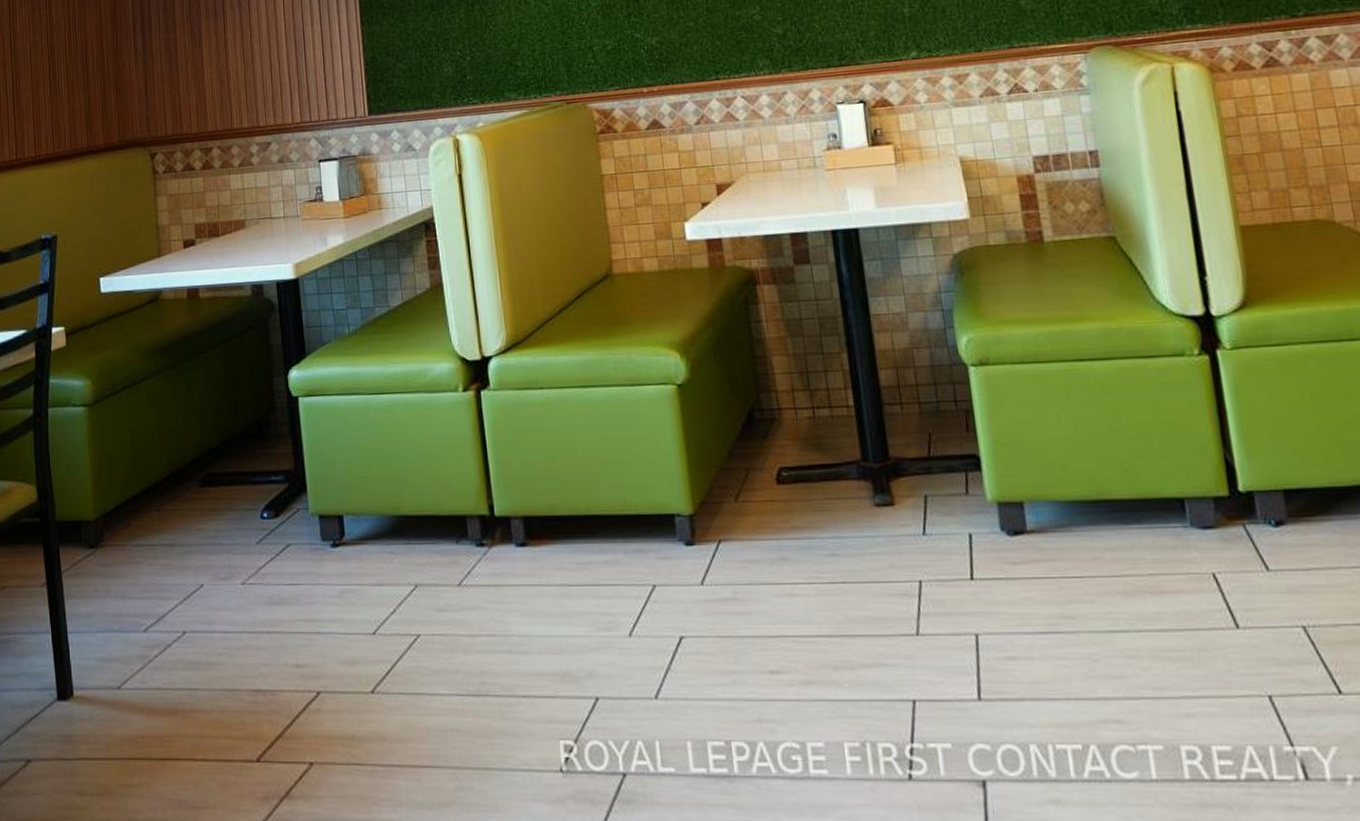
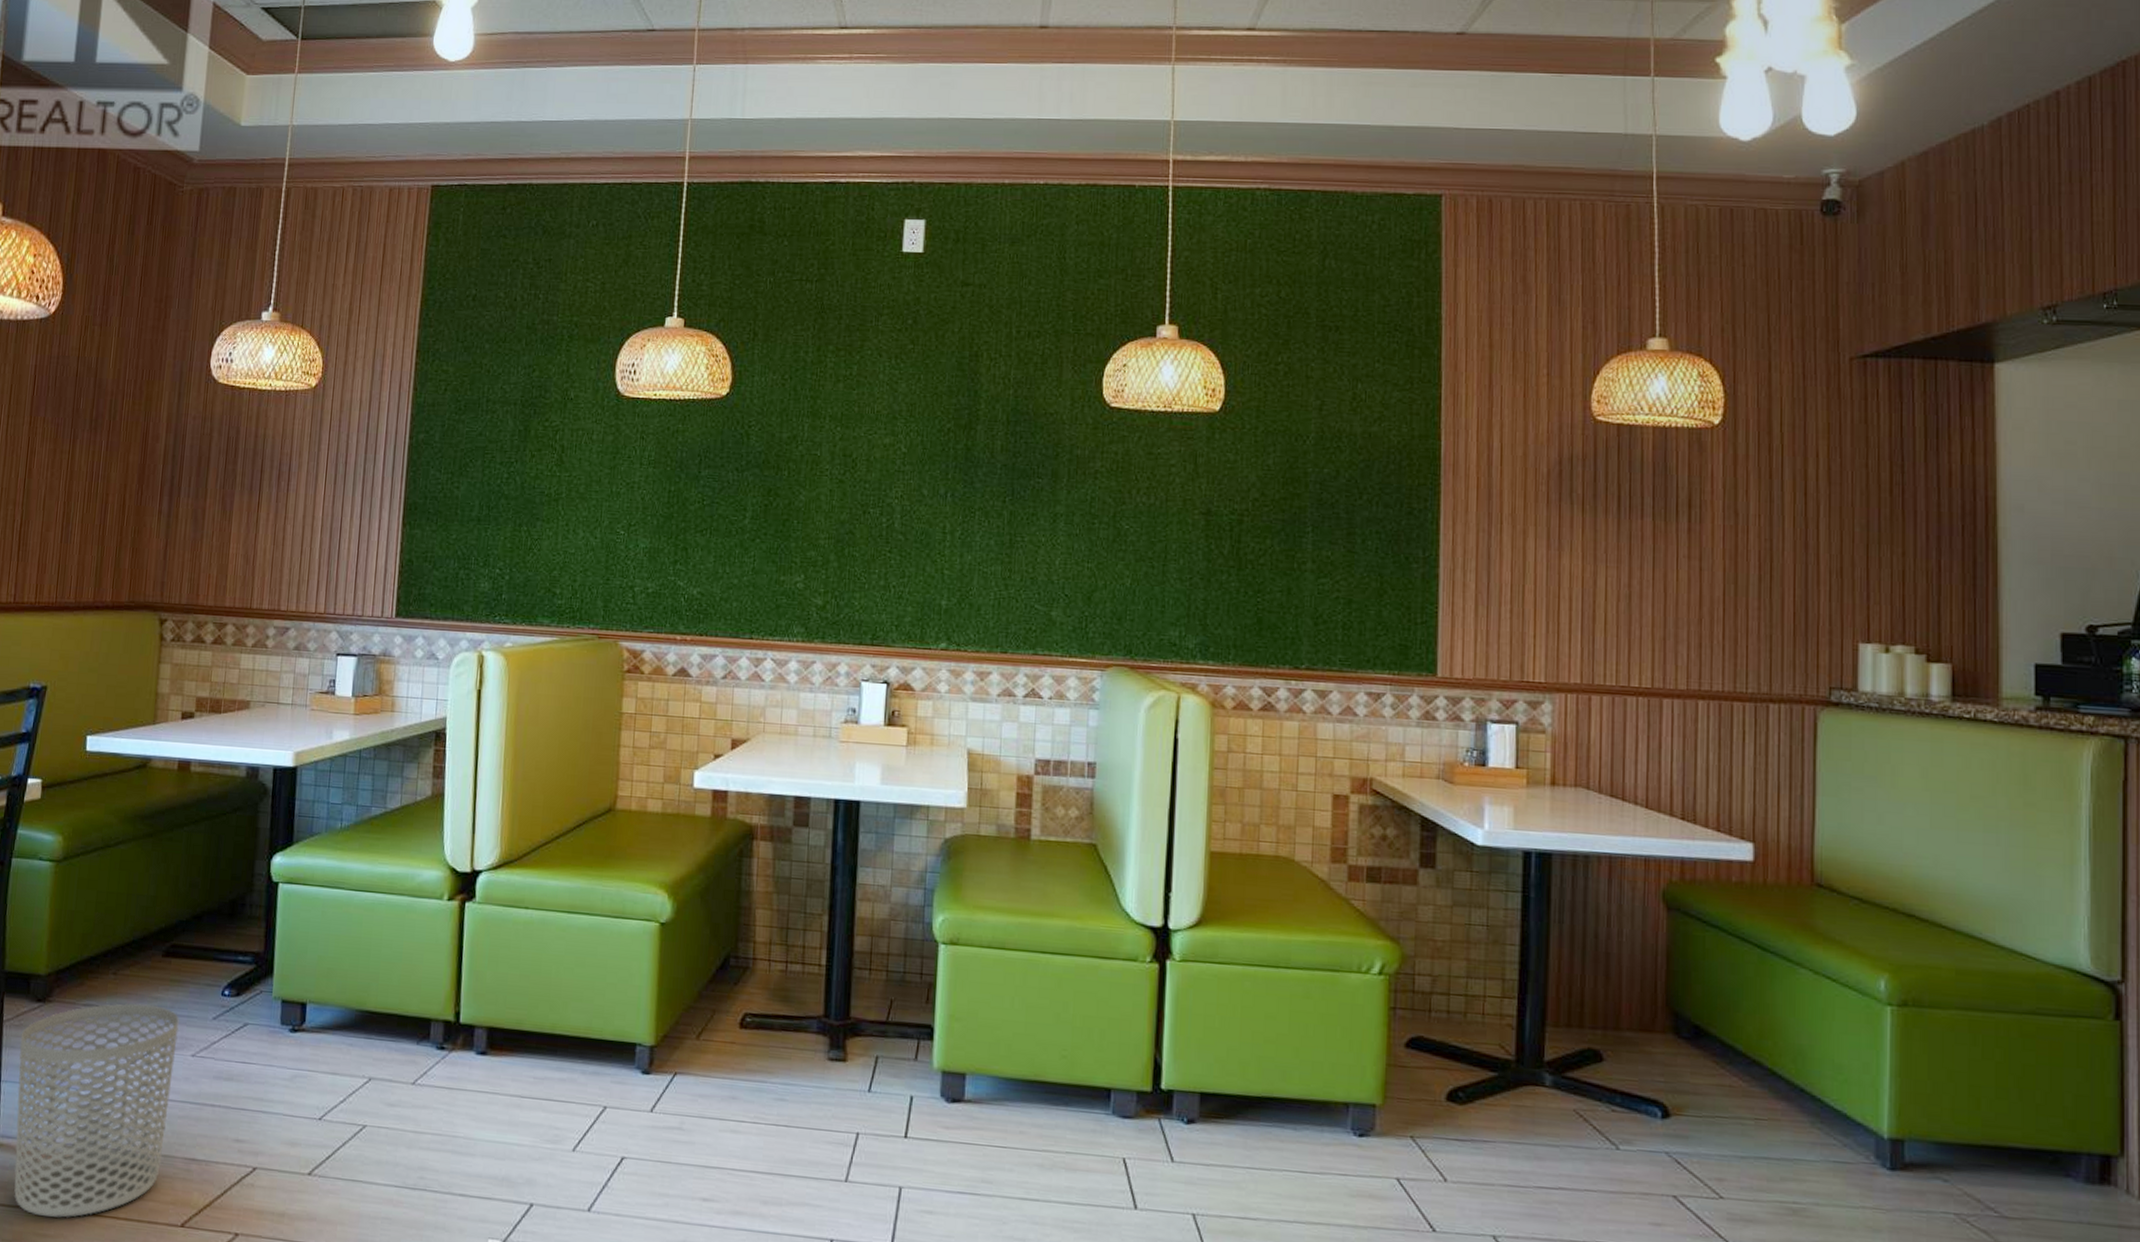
waste bin: none [79,537,228,767] -> present [14,1003,179,1218]

